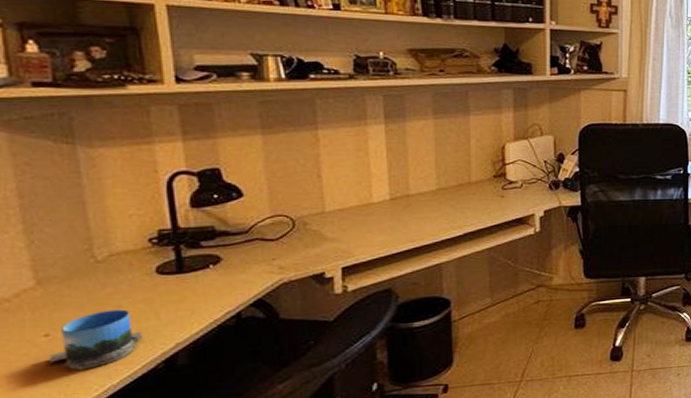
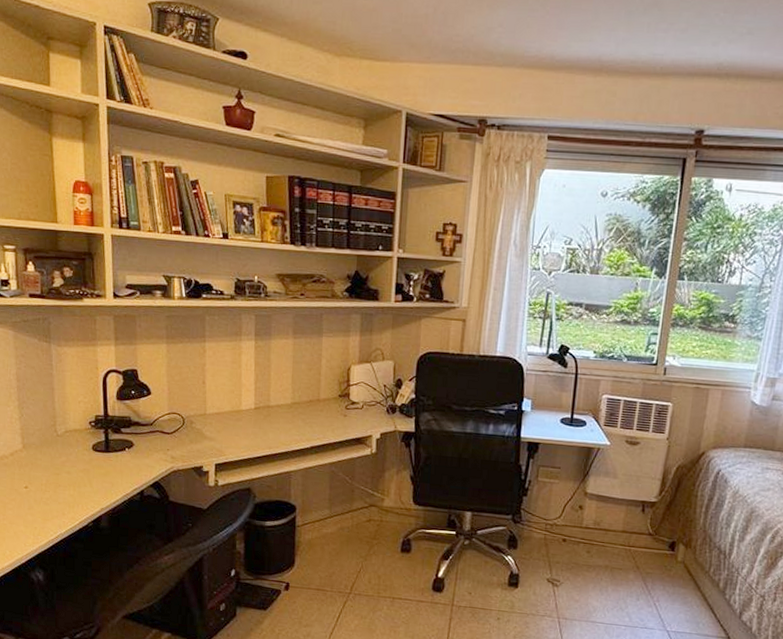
mug: present [49,309,142,371] -> none [27,474,81,518]

